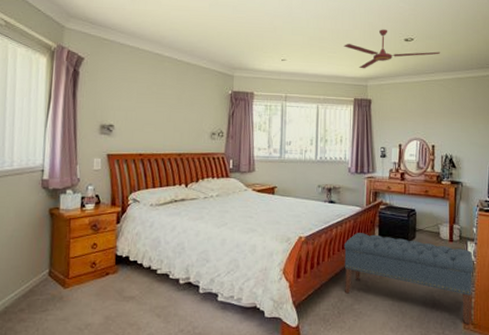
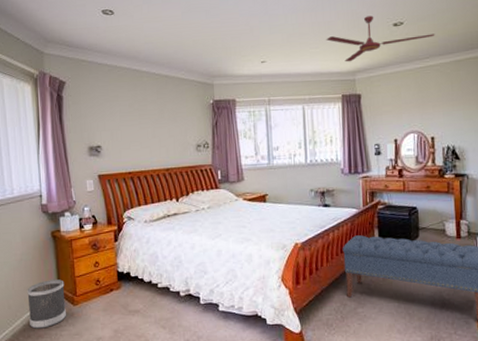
wastebasket: none [12,260,57,312] -> present [27,279,67,329]

